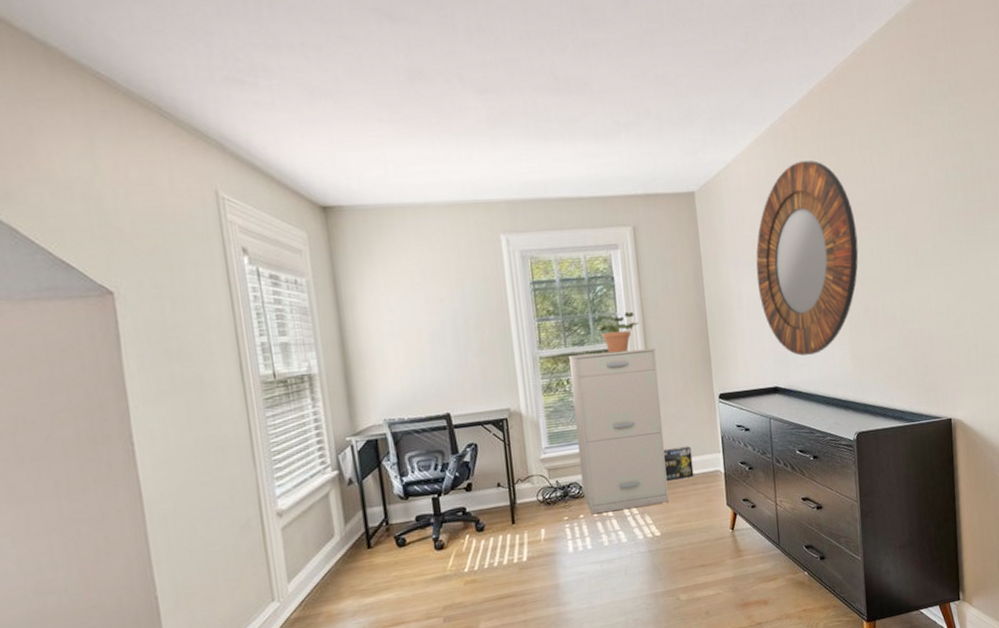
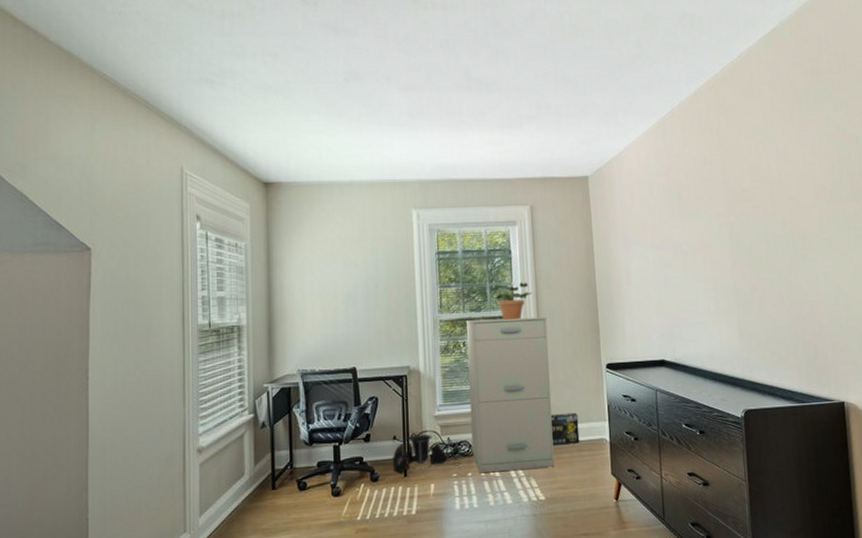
trash can: none [497,478,556,521] -> present [392,434,446,473]
home mirror: present [756,160,859,356] -> none [644,150,745,331]

